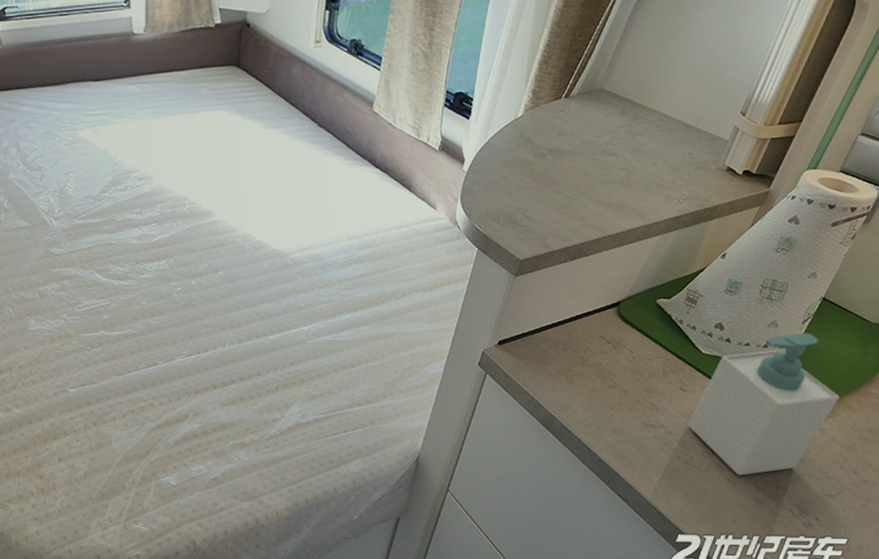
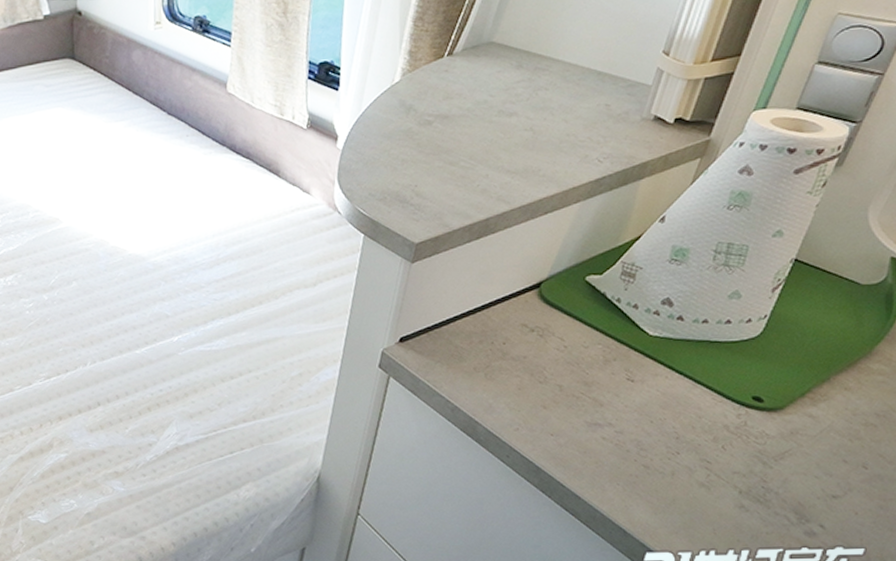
soap bottle: present [687,333,840,476] -> none [641,302,832,479]

